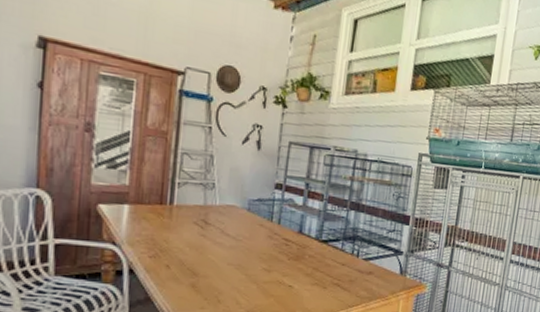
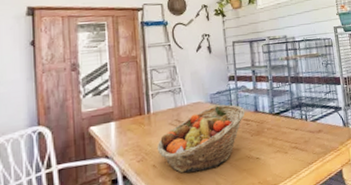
fruit basket: none [174,214,287,286] -> present [156,104,245,173]

